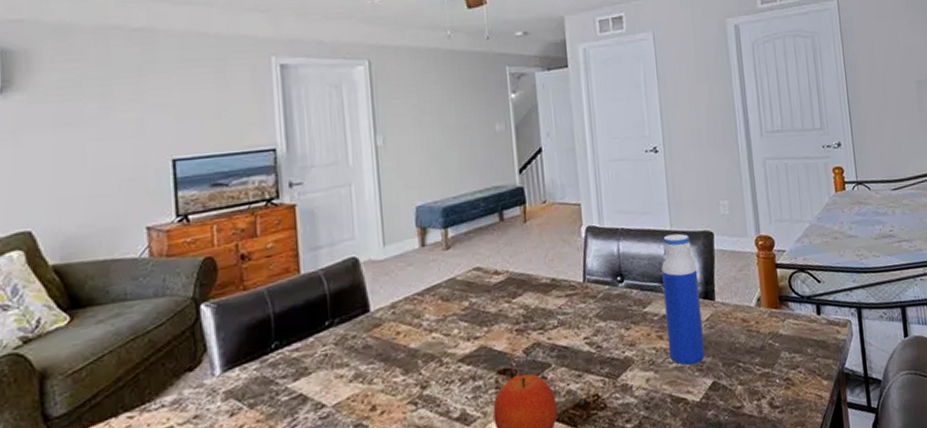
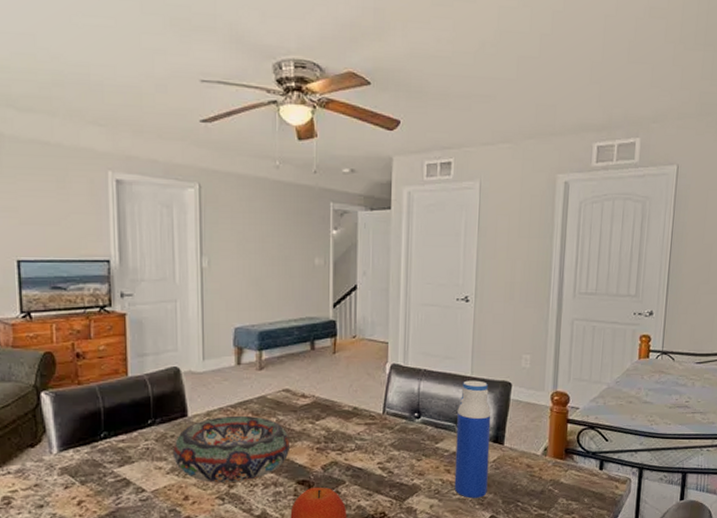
decorative bowl: none [355,302,487,386] -> present [172,415,291,483]

